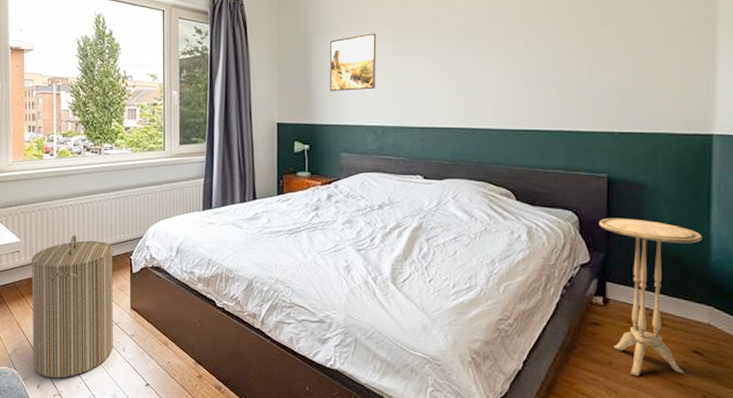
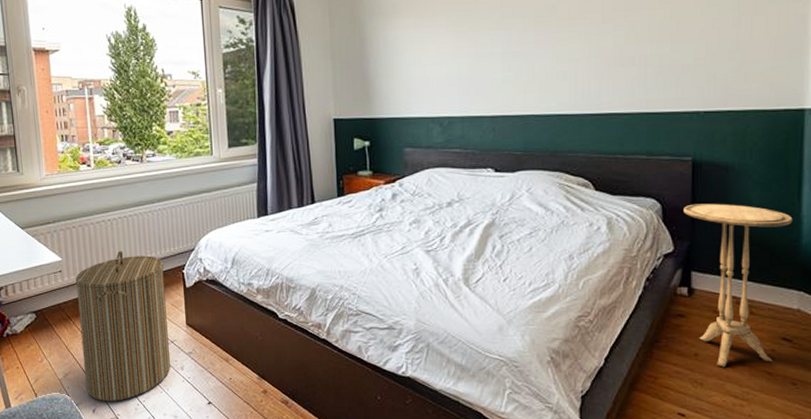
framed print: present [330,33,377,91] -> none [388,14,440,81]

